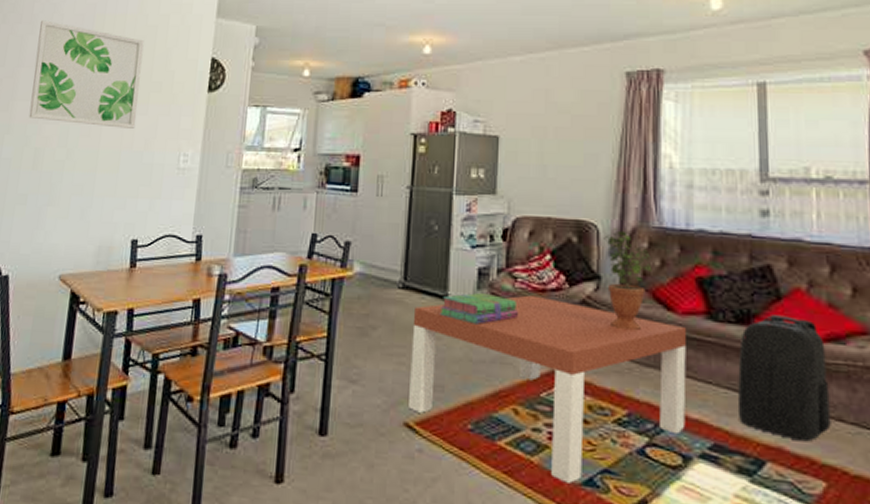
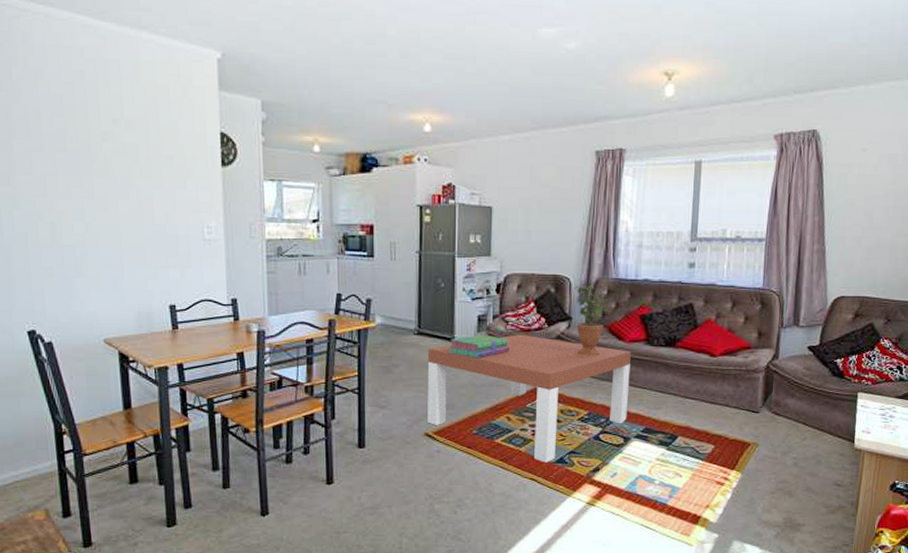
wall art: present [29,20,144,128] -> none [23,88,153,202]
backpack: present [738,315,831,442] -> none [663,339,723,421]

